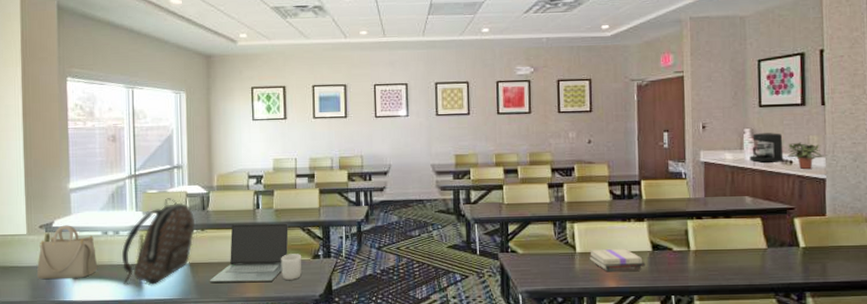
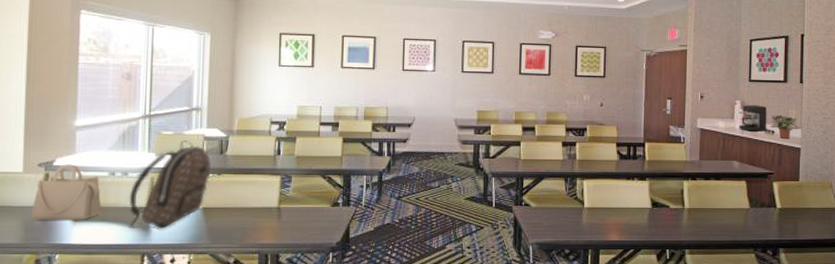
laptop: present [210,223,289,283] -> none [223,170,309,229]
mug: present [281,254,302,280] -> none [299,201,321,227]
books: present [590,249,646,272] -> none [596,205,645,227]

